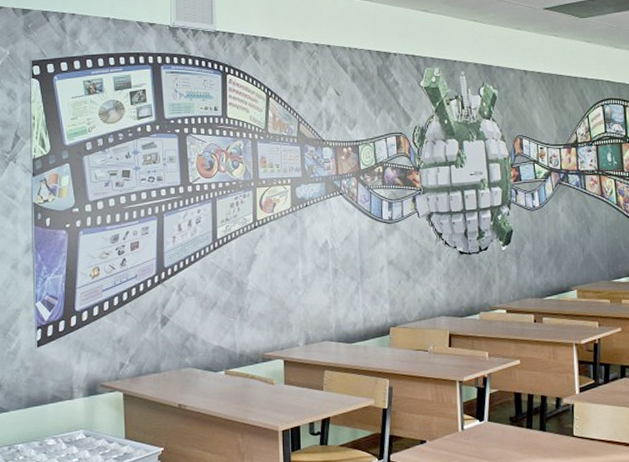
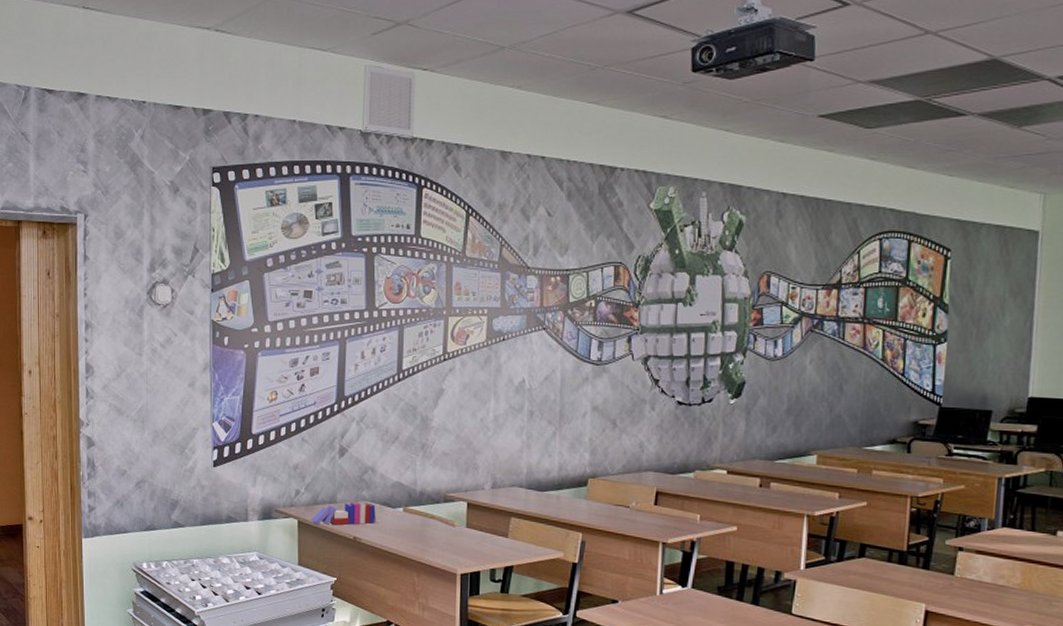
books: none [136,368,205,396] -> present [311,501,382,525]

